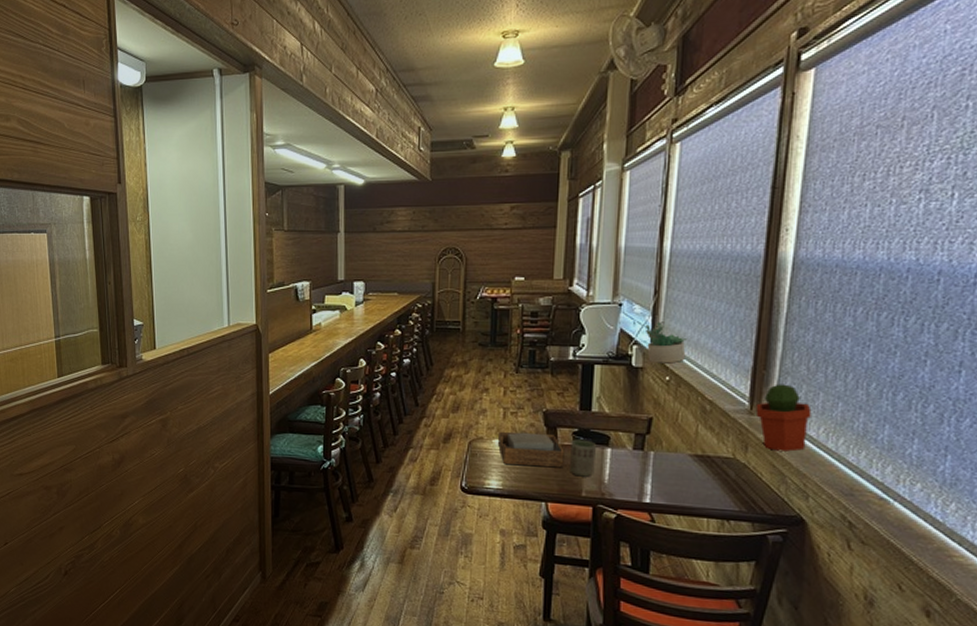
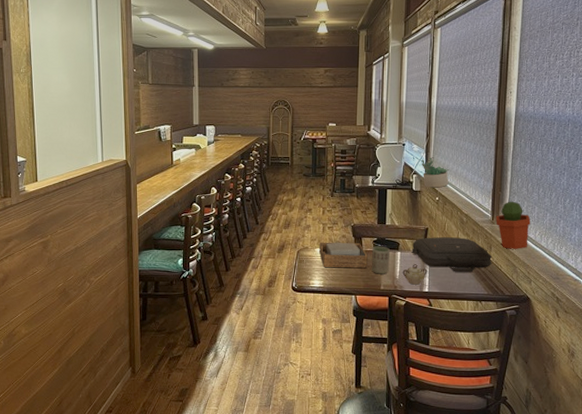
sugar bowl: none [613,465,650,493] -> present [402,264,428,285]
laptop bag: none [627,430,749,481] -> present [411,237,493,273]

